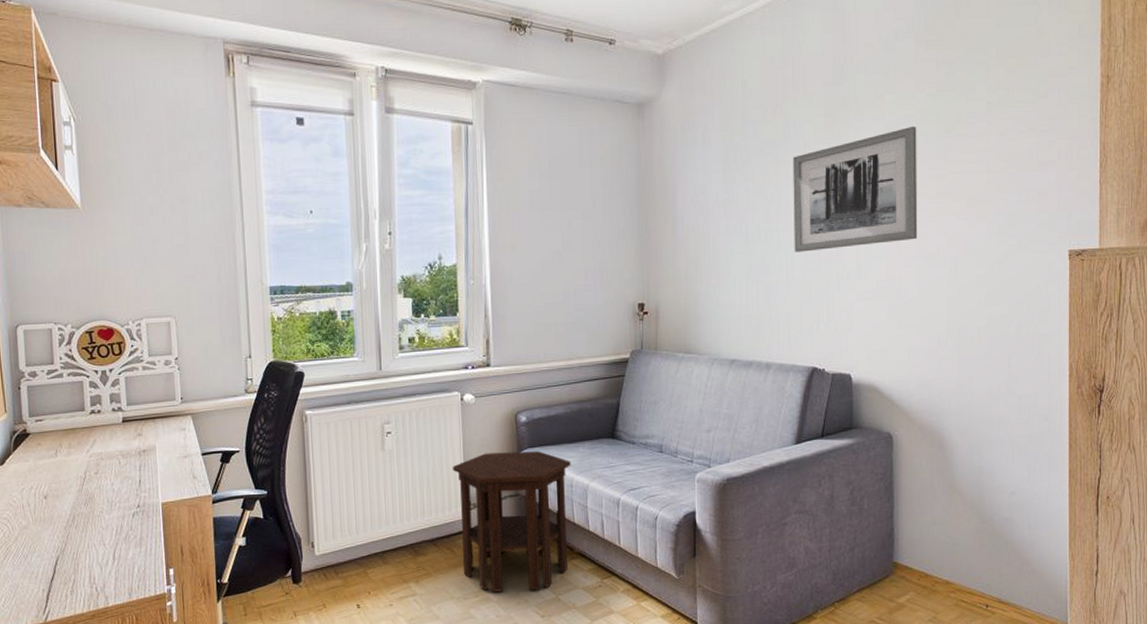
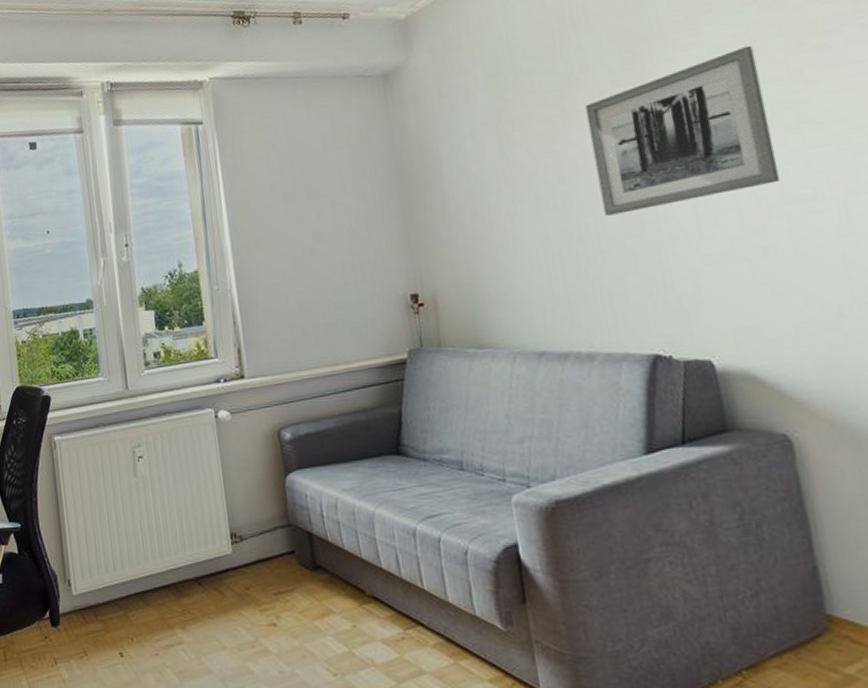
side table: present [452,451,571,592] -> none [212,472,360,642]

